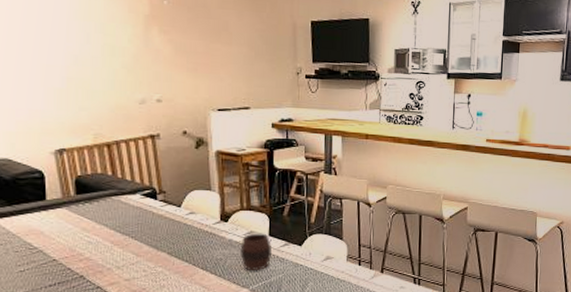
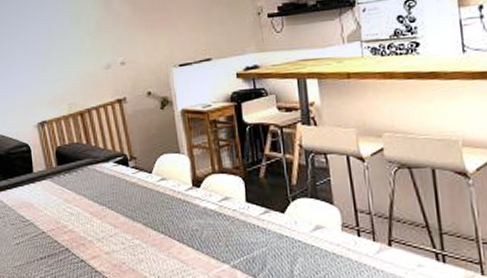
cup: present [240,233,271,270] -> none [216,199,251,243]

